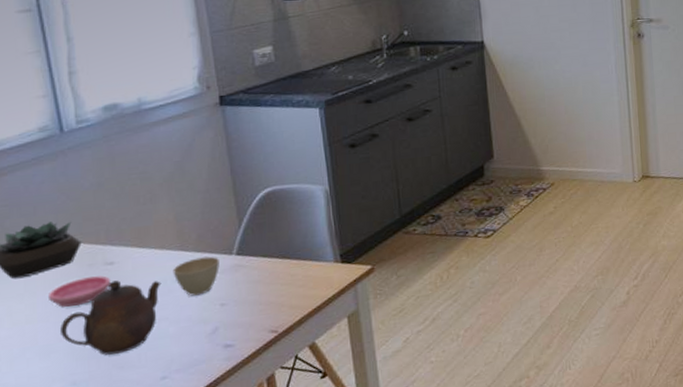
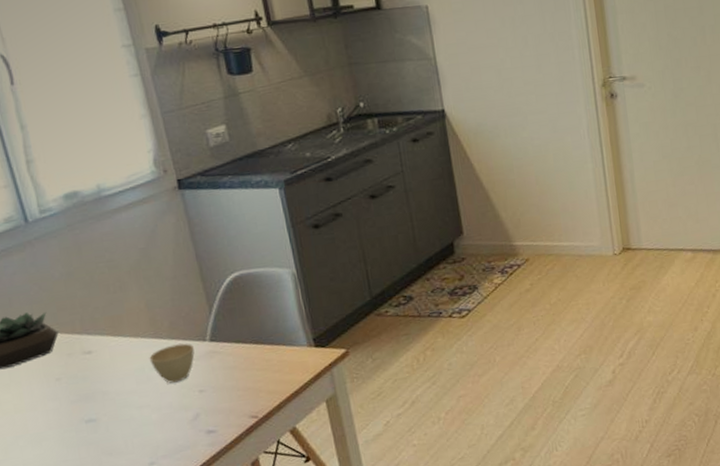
saucer: present [47,275,112,307] -> none [32,364,92,396]
teapot: present [60,280,162,355] -> none [48,369,140,442]

